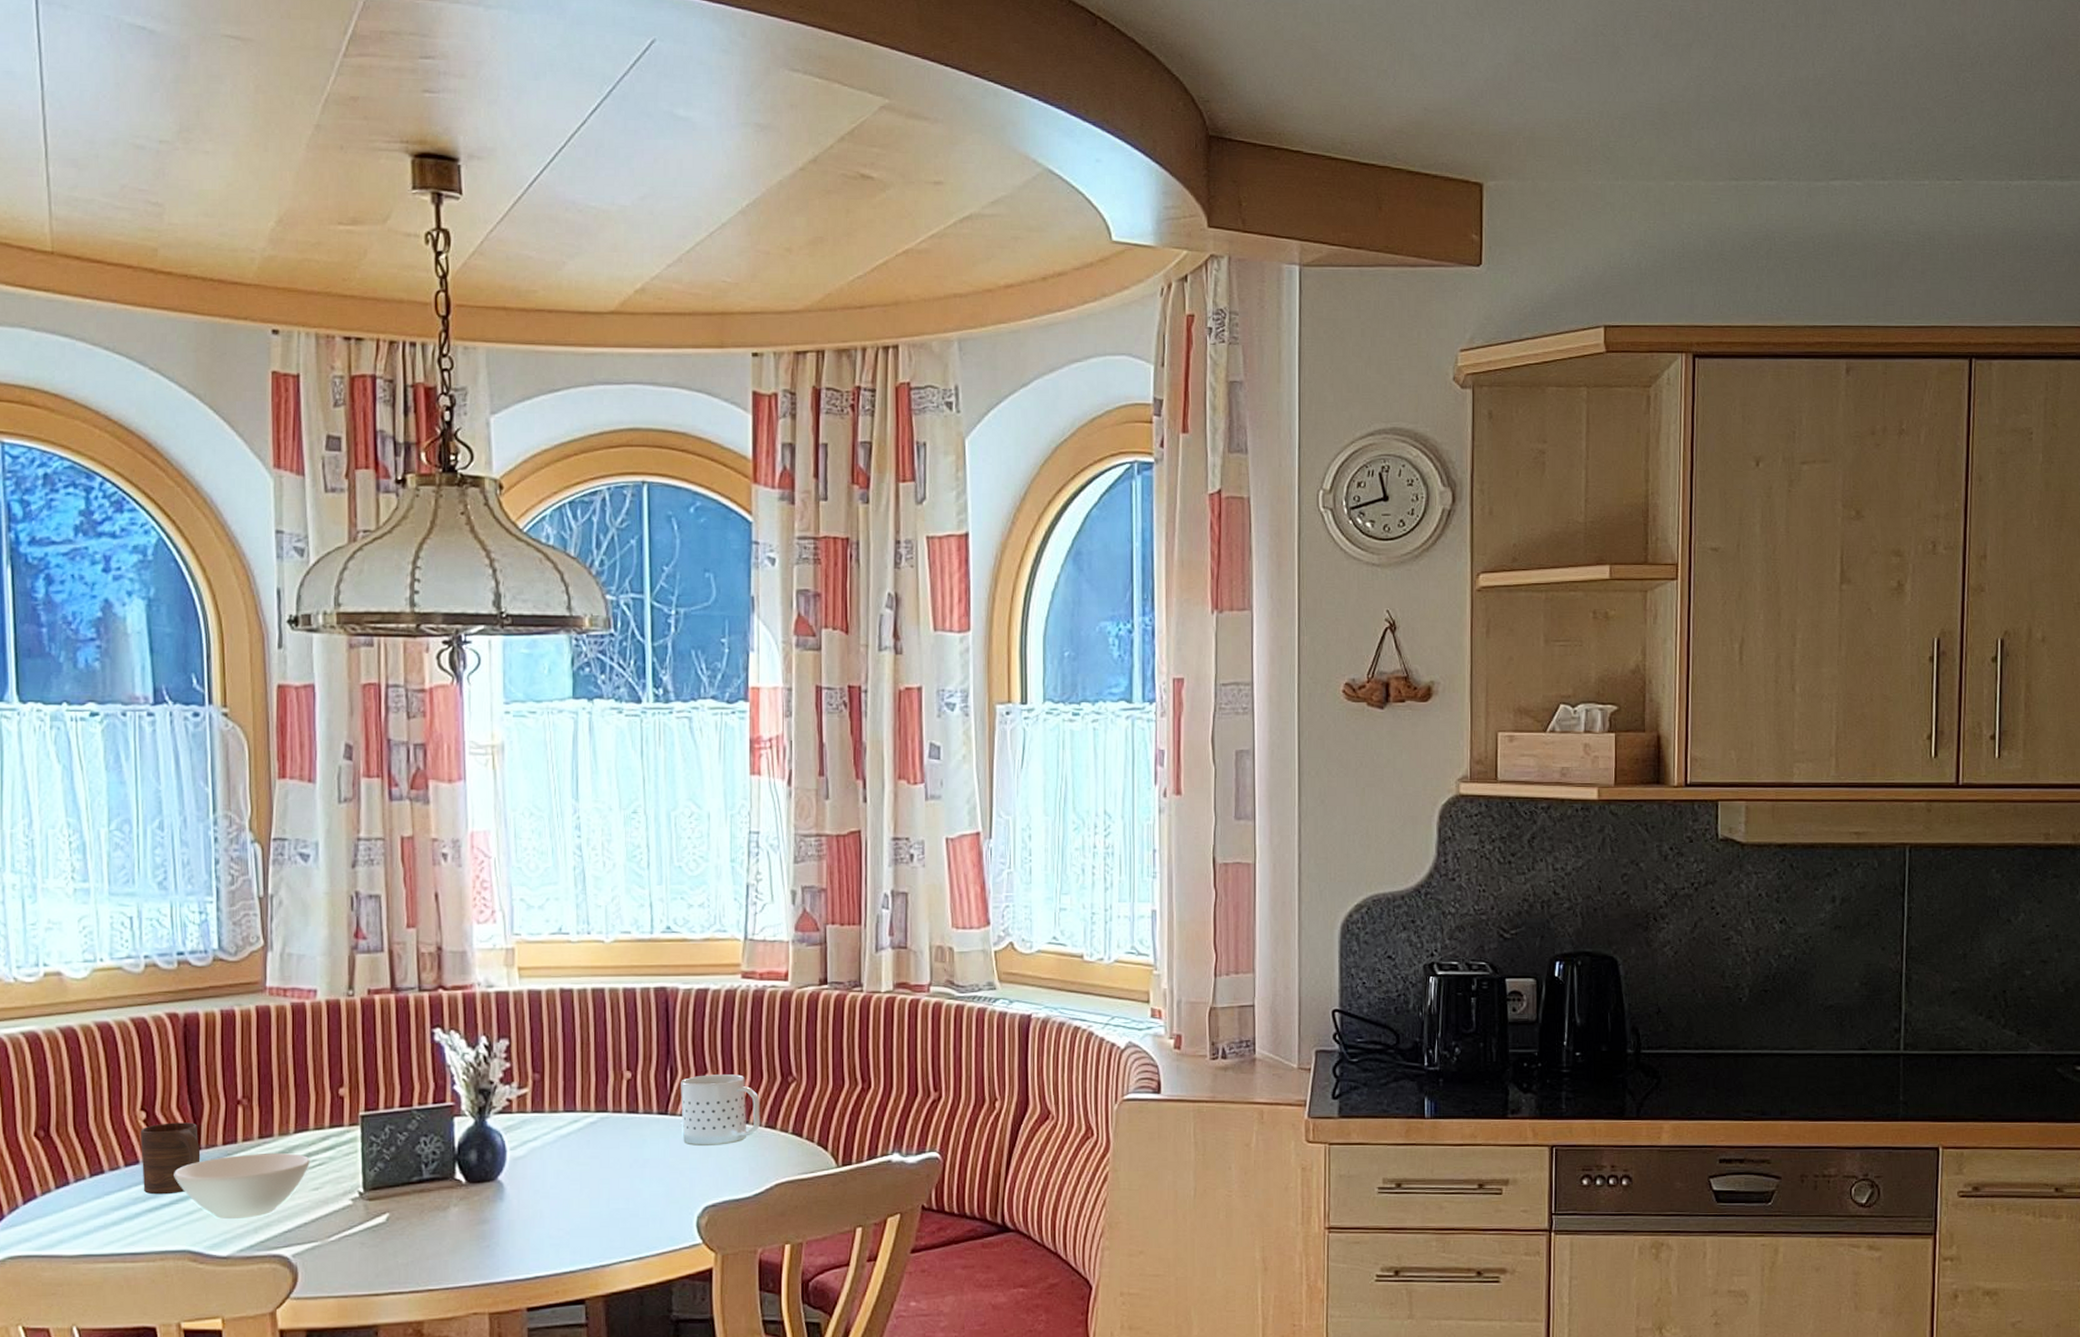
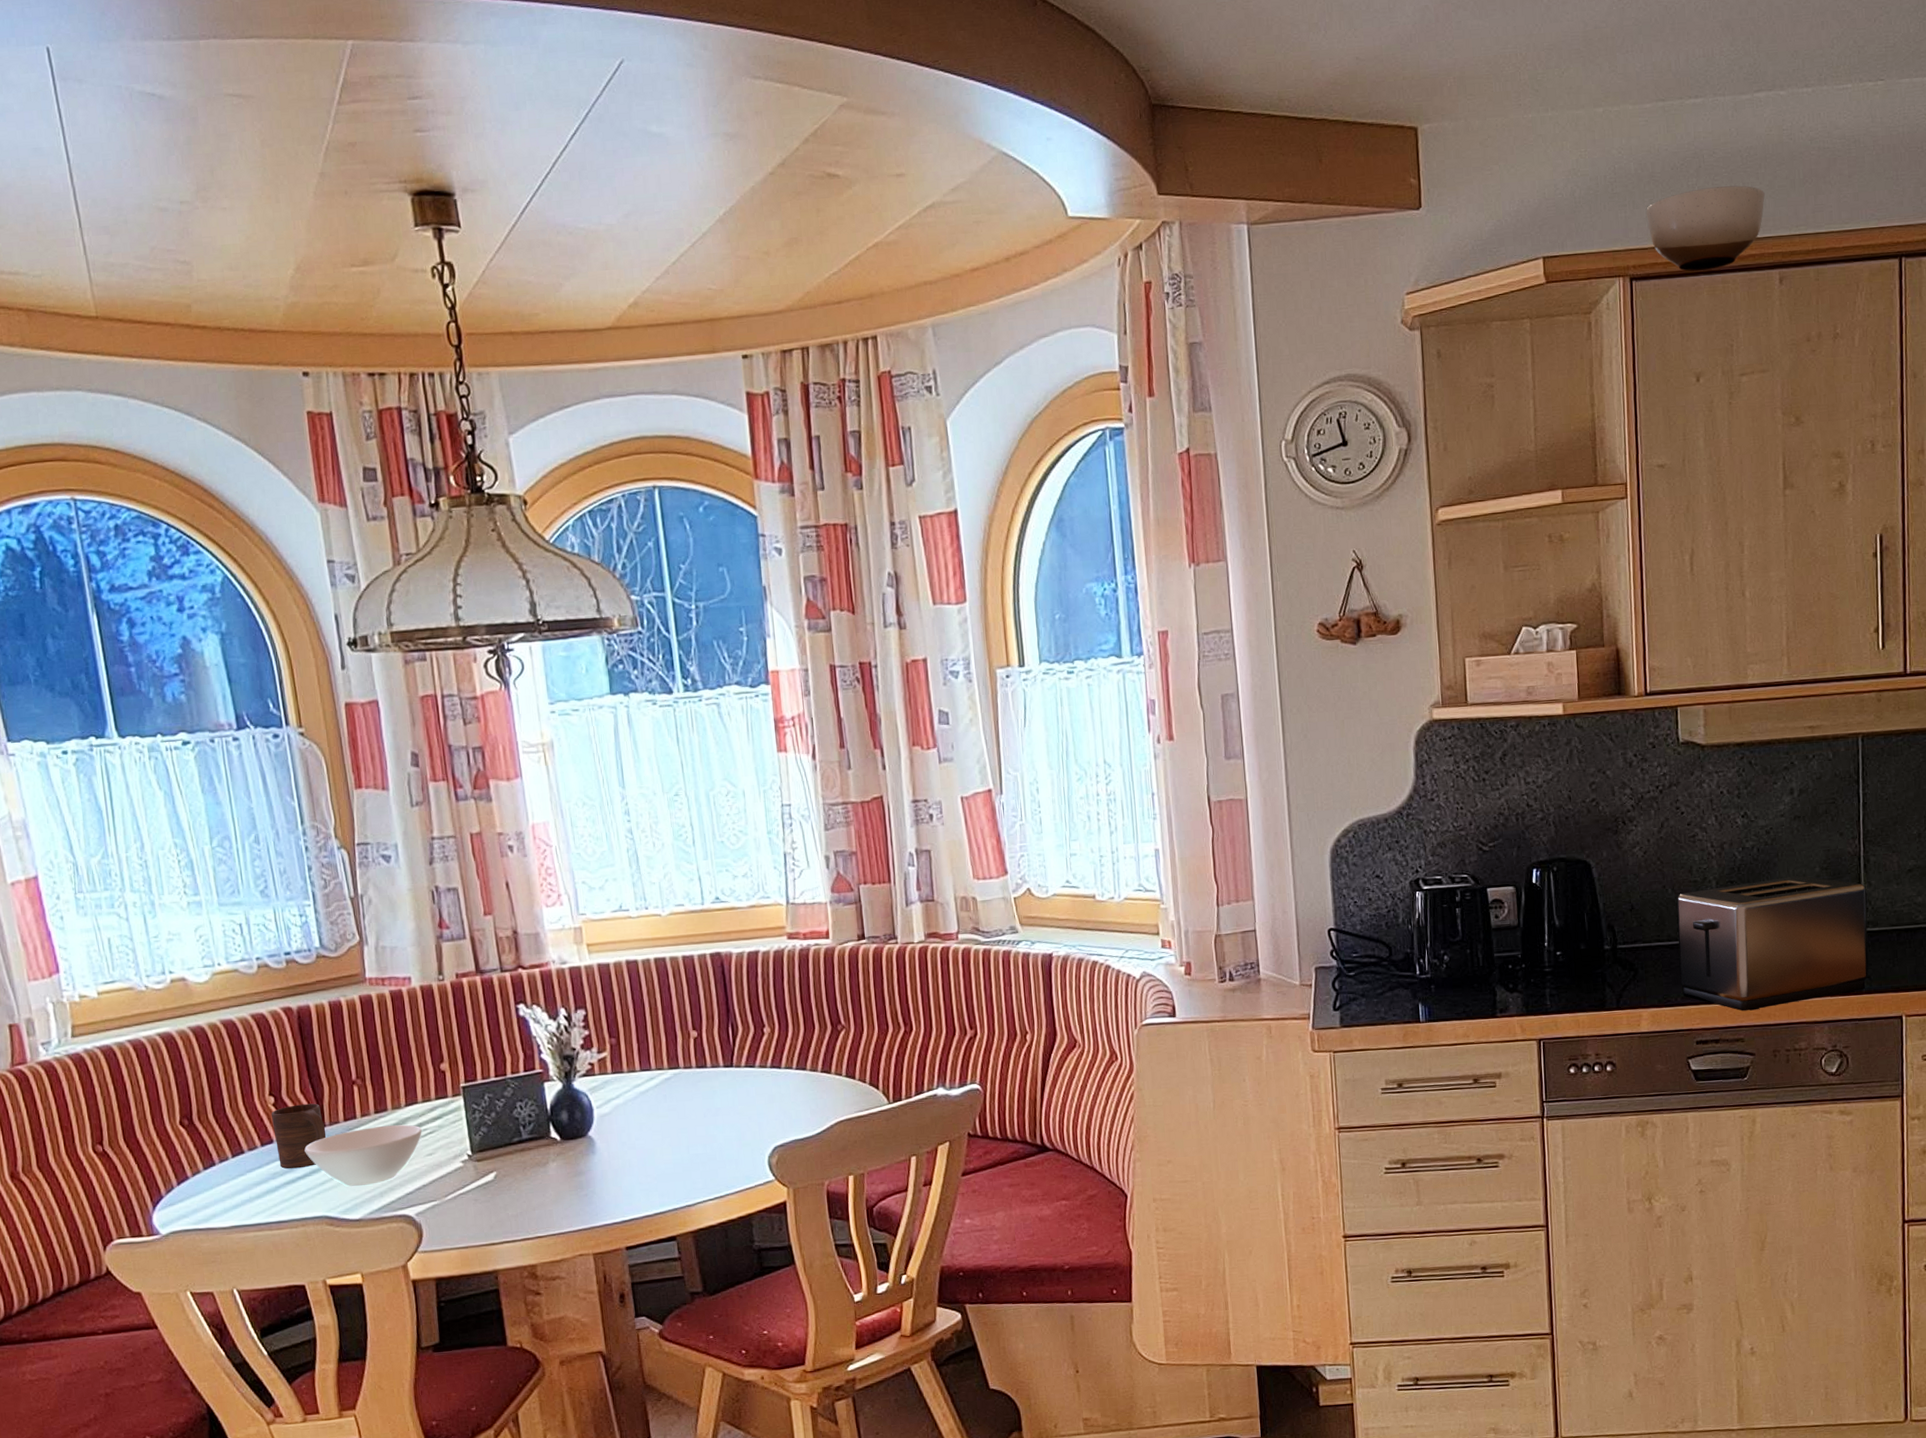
mug: present [681,1074,761,1147] -> none [742,1026,817,1094]
toaster: none [1705,990,1907,1131] -> present [1676,876,1869,1011]
bowl: none [1712,271,1835,354] -> present [1645,185,1765,271]

